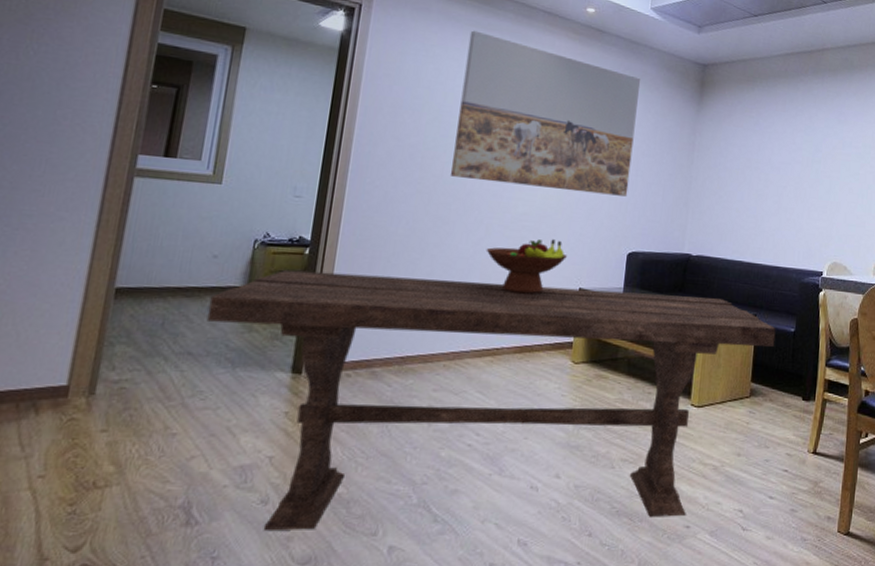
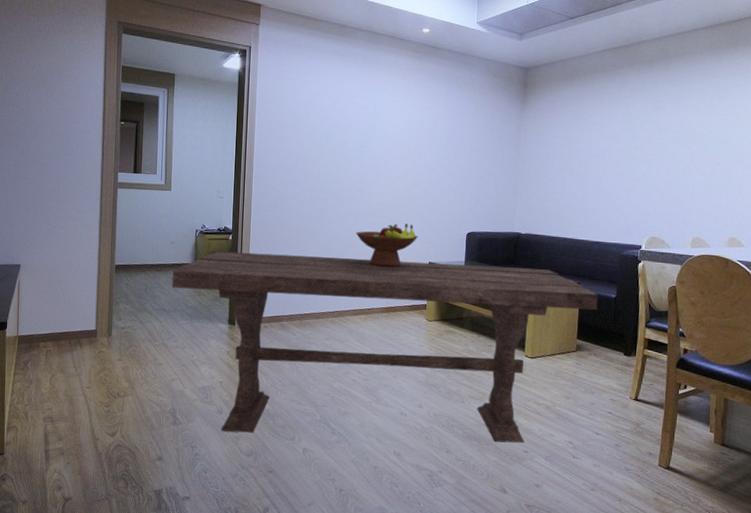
wall art: present [451,30,640,197] -> none [326,58,470,187]

